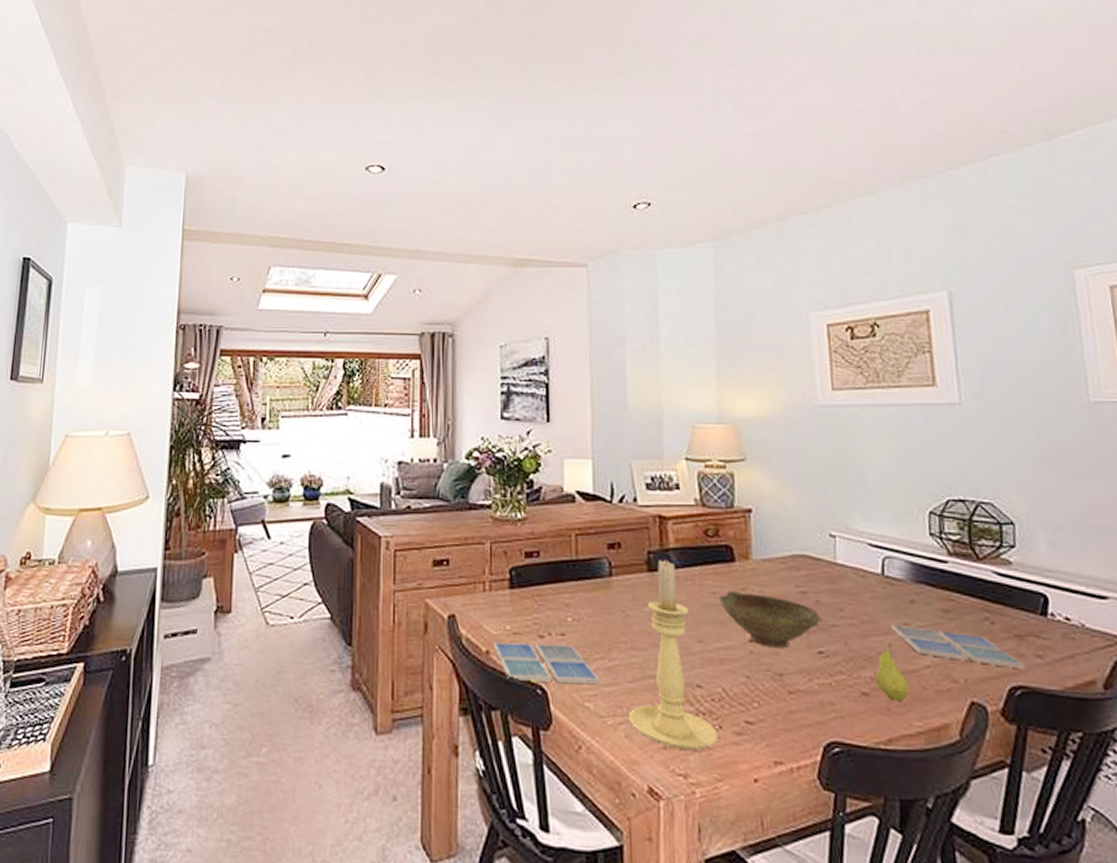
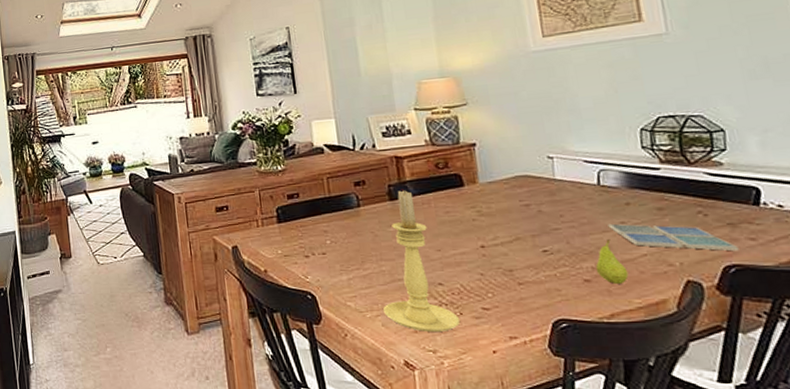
drink coaster: present [493,643,600,684] -> none [269,261,358,290]
bowl: present [718,591,823,649] -> none [452,209,545,251]

